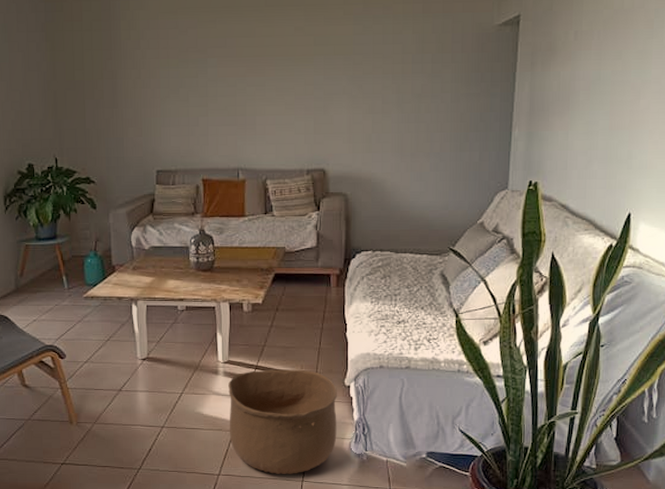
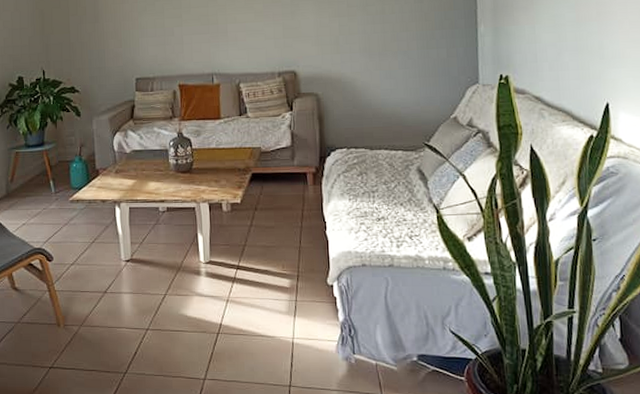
basket: present [228,369,337,474] -> none [211,269,323,379]

